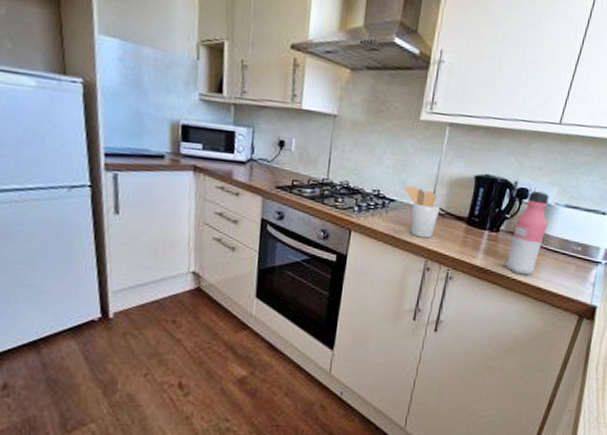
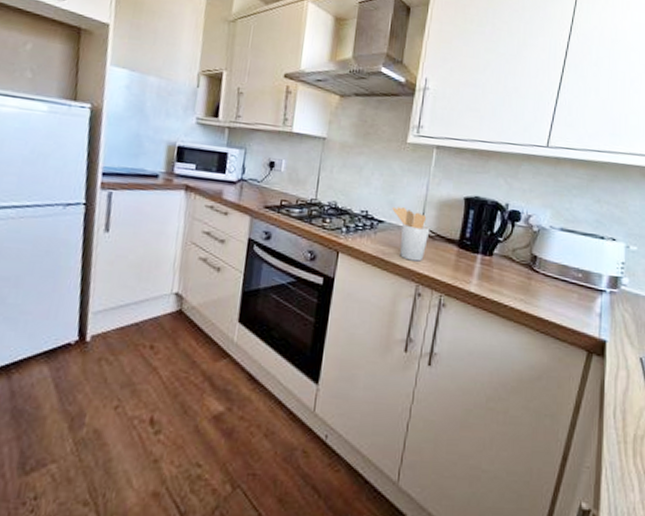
water bottle: present [506,190,549,275] -> none [502,213,544,304]

